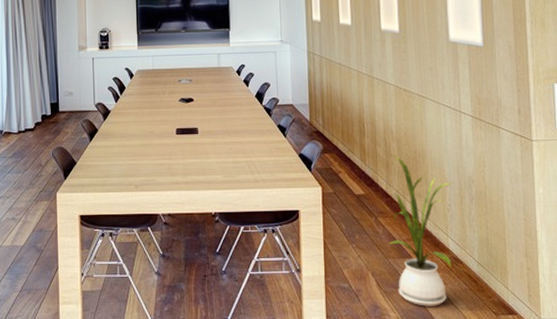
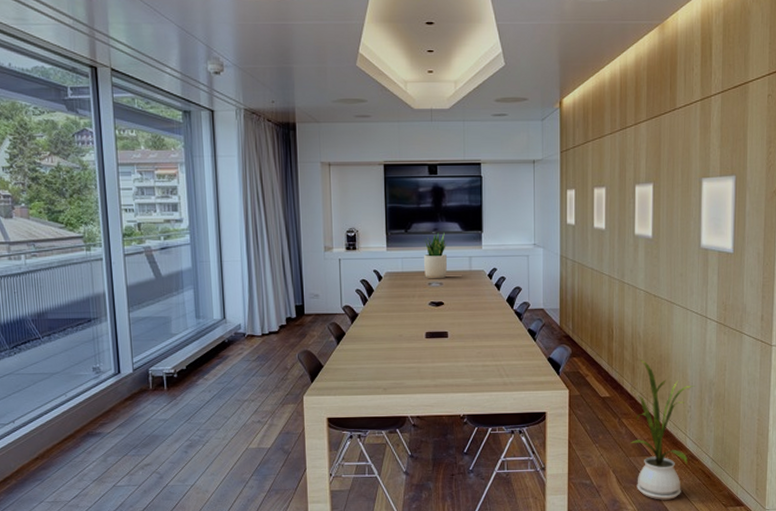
planter: none [173,30,196,76] -> present [424,232,447,279]

